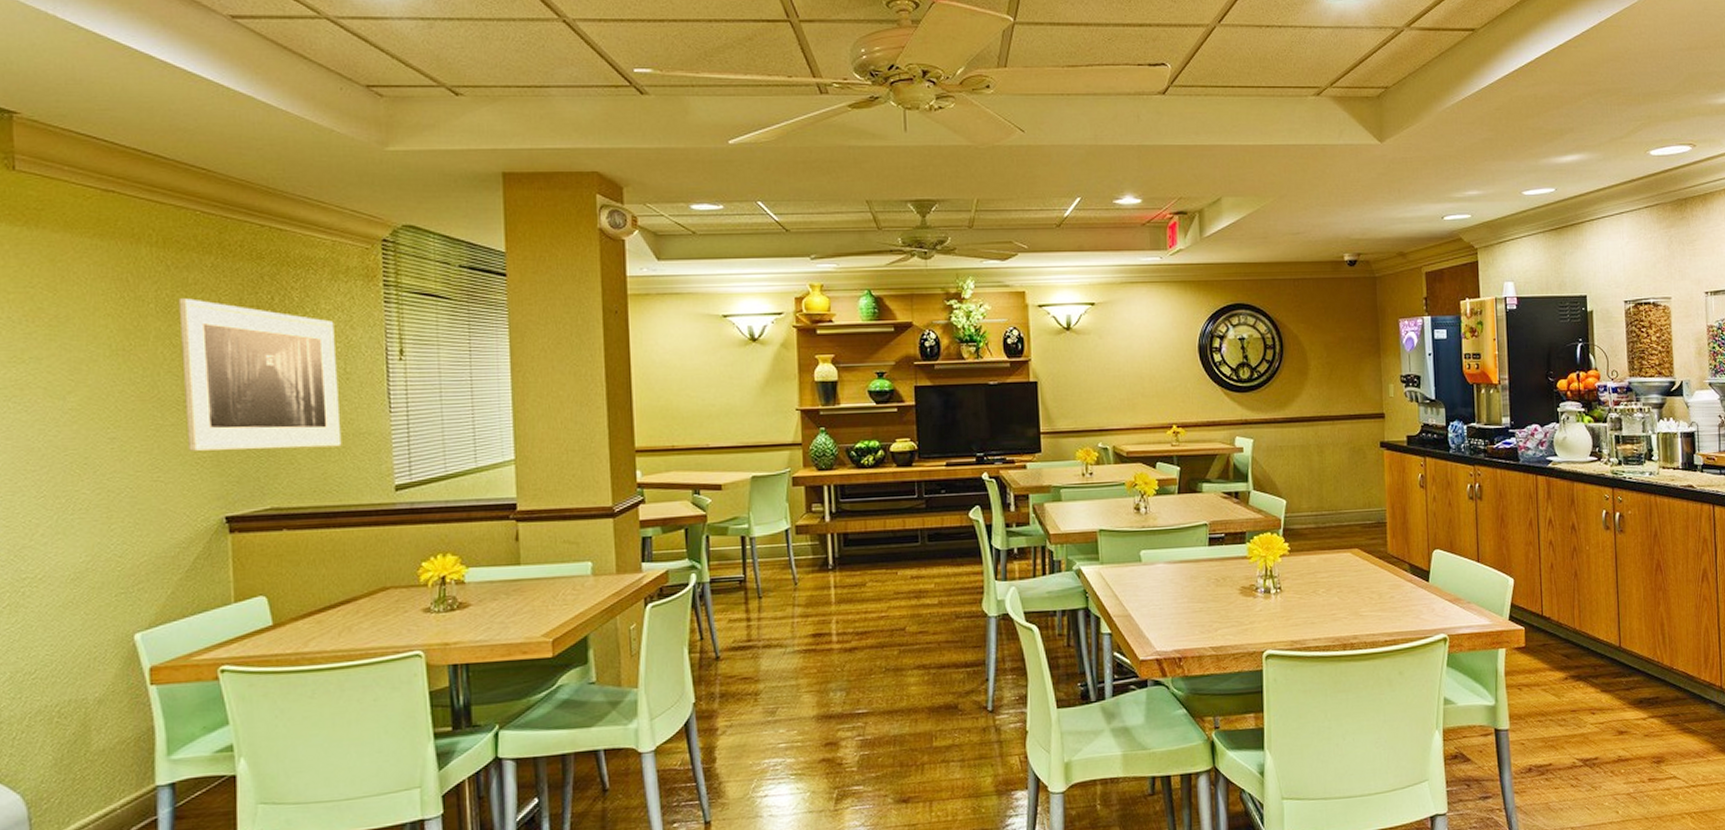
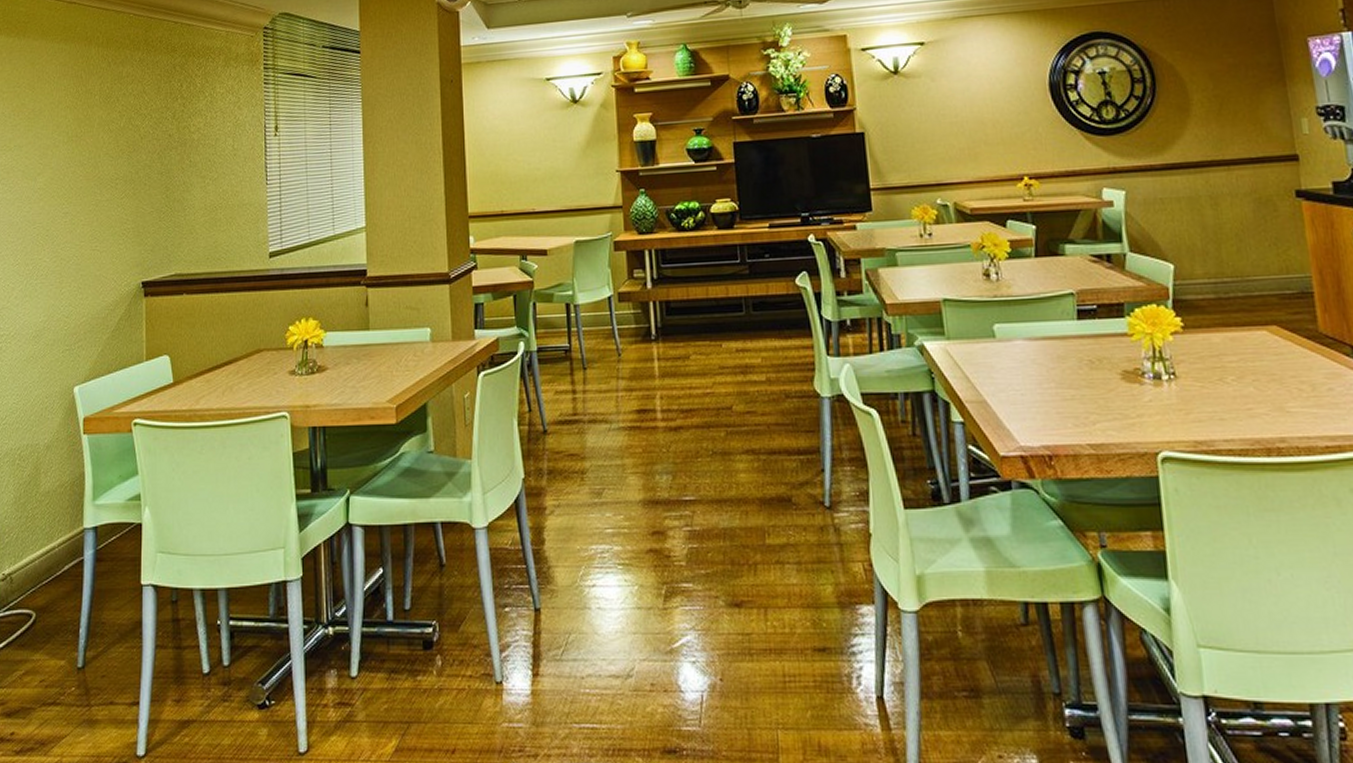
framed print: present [178,298,342,451] -> none [115,89,229,223]

